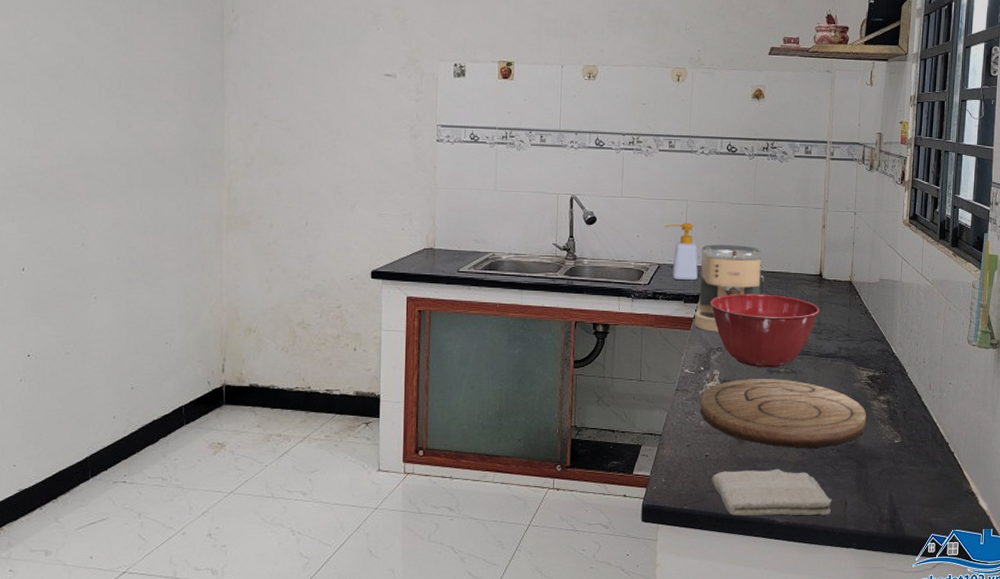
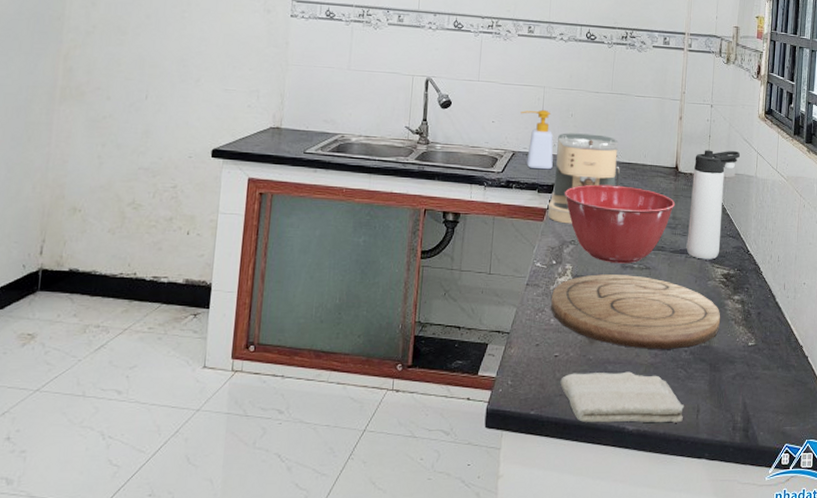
thermos bottle: none [832,256,885,363] -> present [686,150,741,260]

